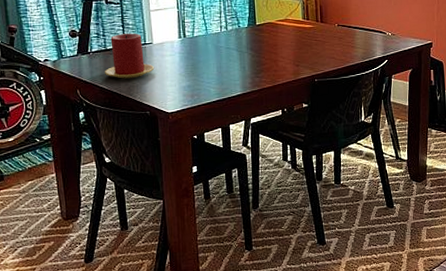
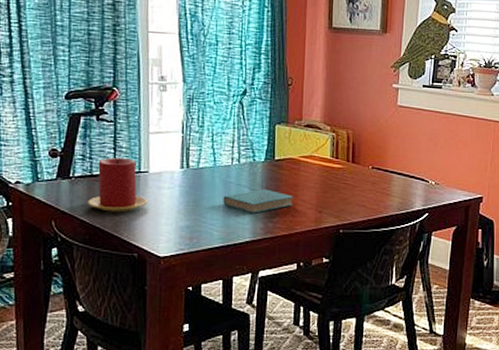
book: none [216,50,275,71] -> present [223,189,294,213]

